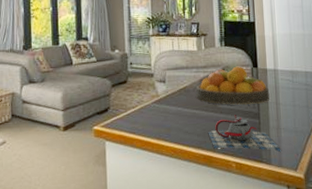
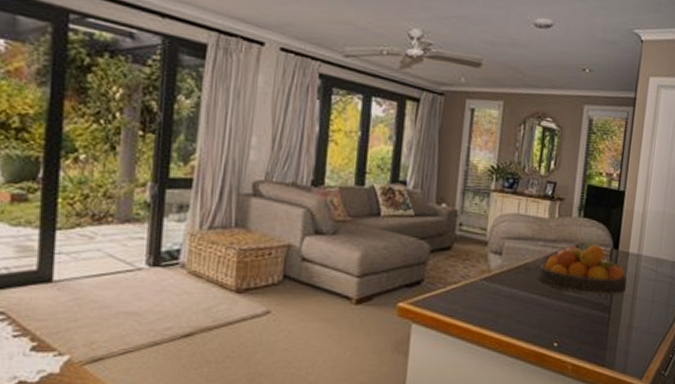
teapot: present [208,115,281,153] -> none [545,305,628,356]

